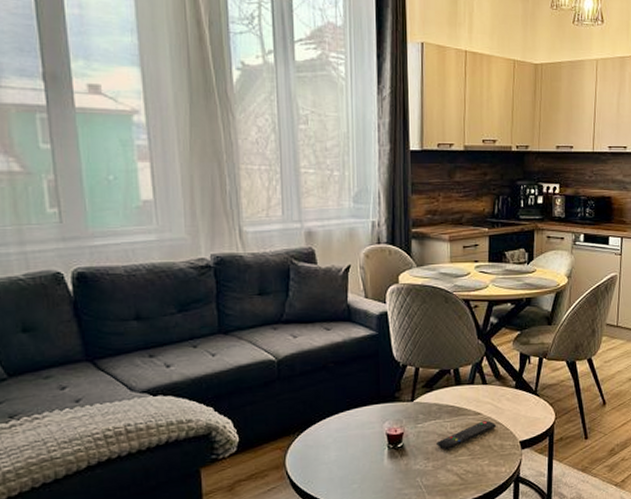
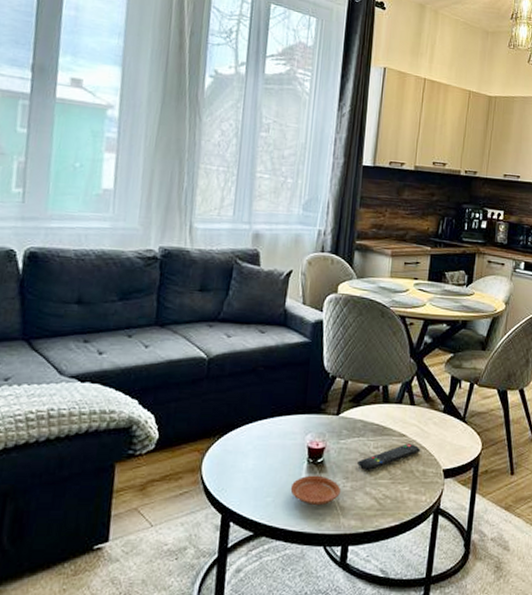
plate: none [374,459,424,487] -> present [290,475,342,506]

